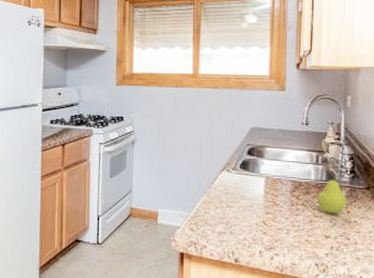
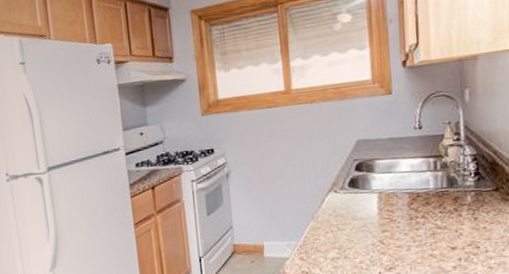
fruit: present [317,174,347,214] -> none [438,180,474,223]

